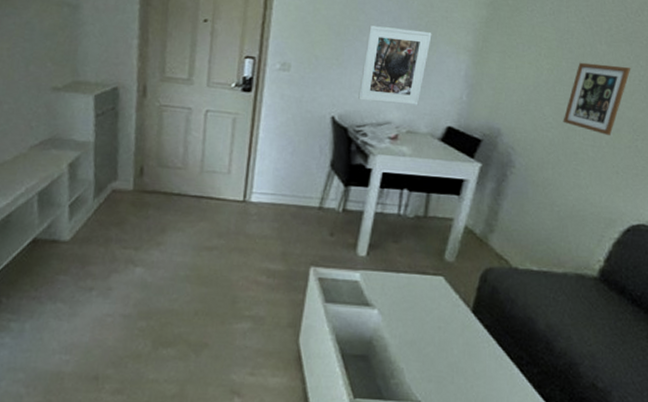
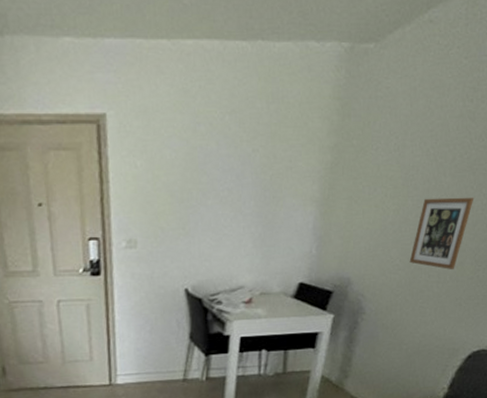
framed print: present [358,26,432,105] -> none [209,186,277,268]

